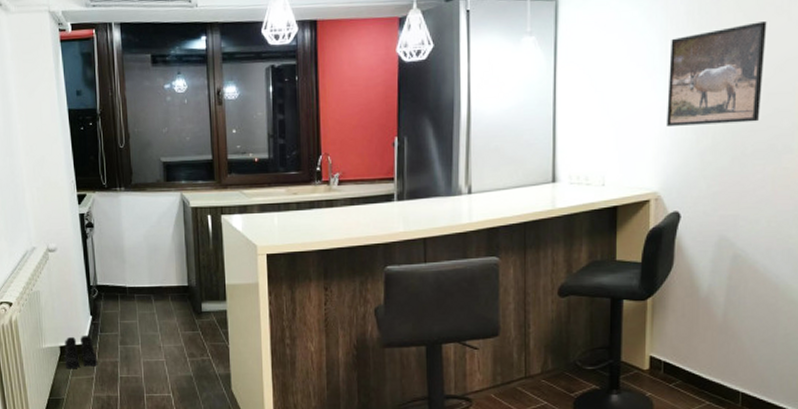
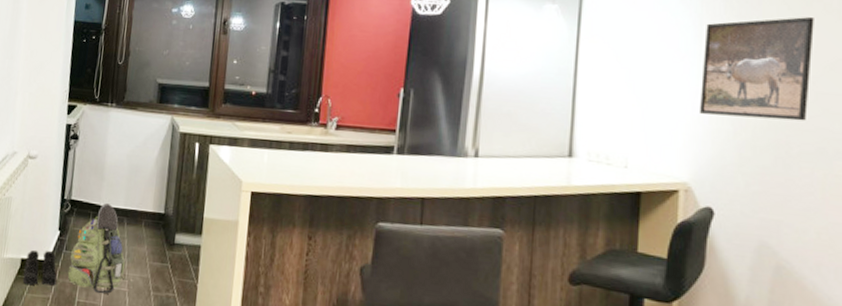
backpack: none [106,283,168,367] -> present [67,202,132,294]

